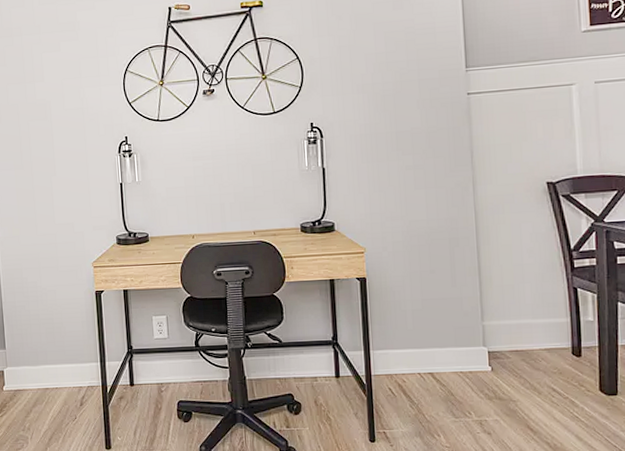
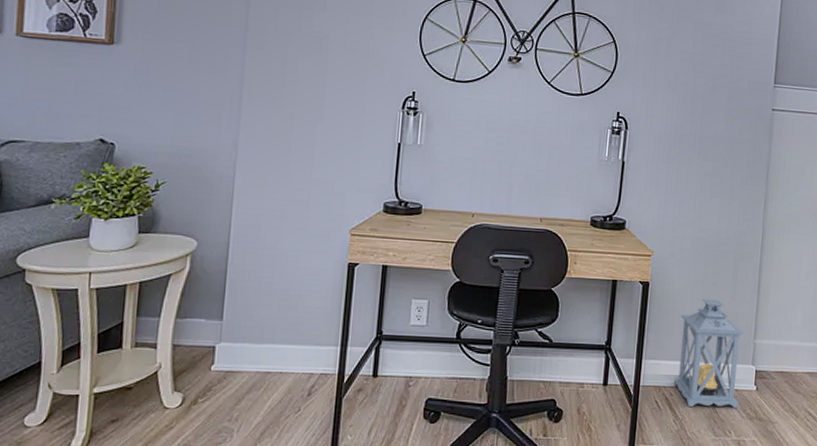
lantern: none [402,287,476,391] -> present [673,299,744,408]

